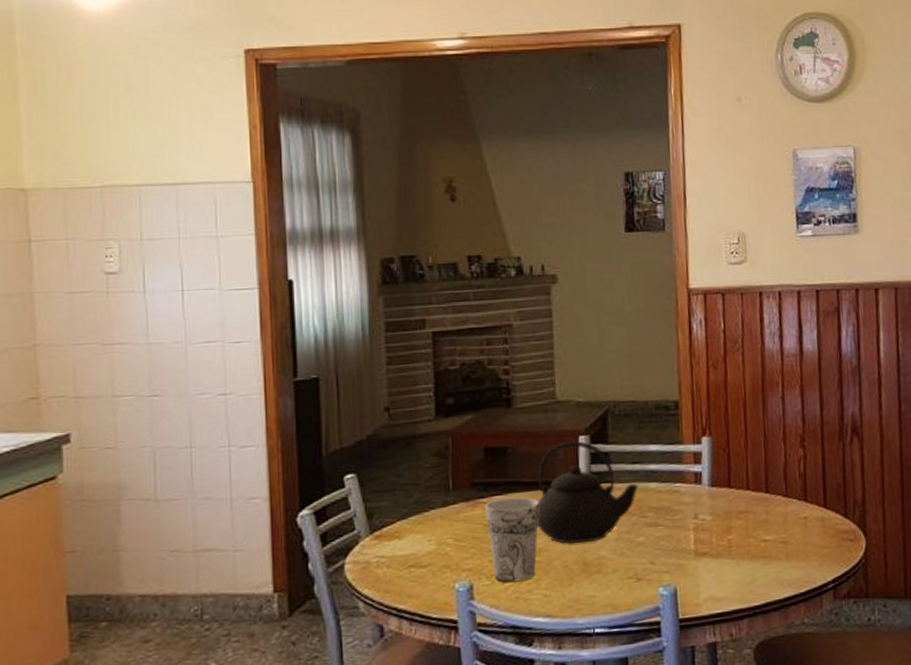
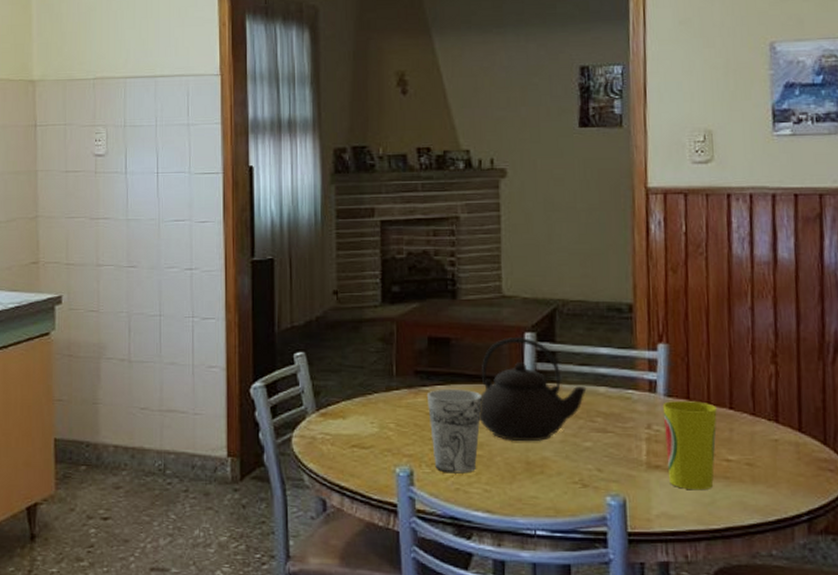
cup: none [707,488,755,572] -> present [662,401,717,491]

